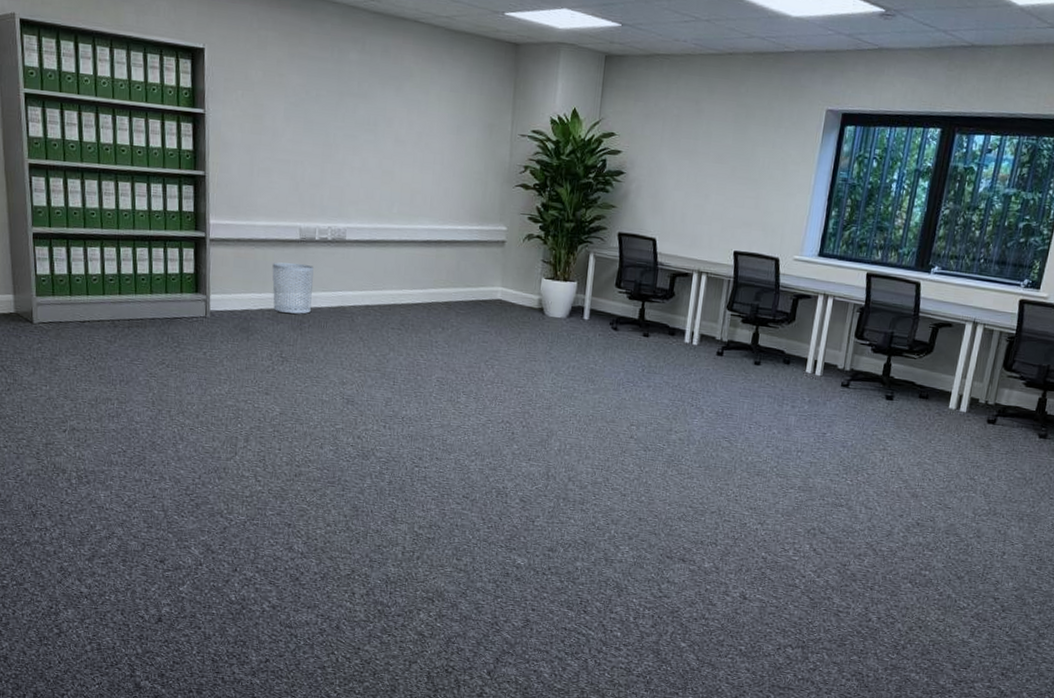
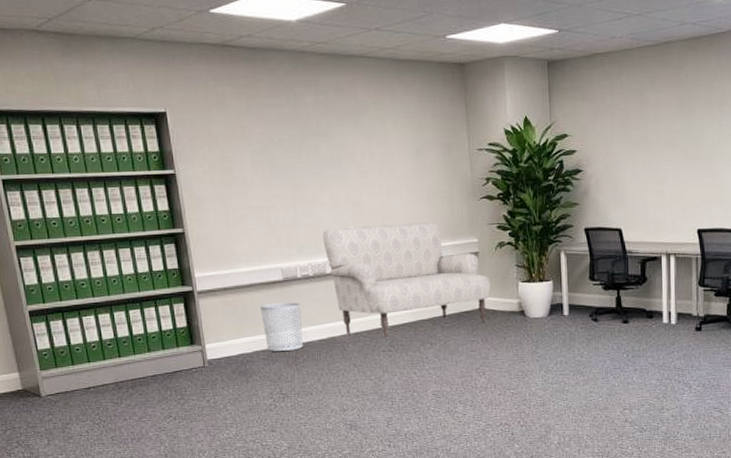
sofa: none [347,193,513,317] -> present [323,222,491,339]

